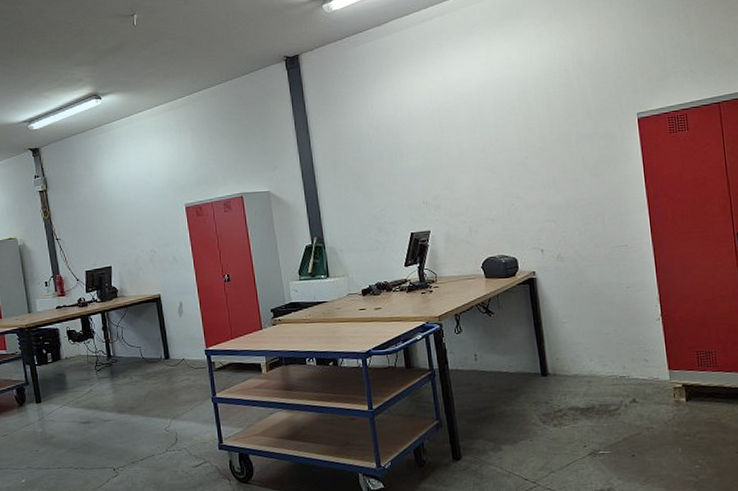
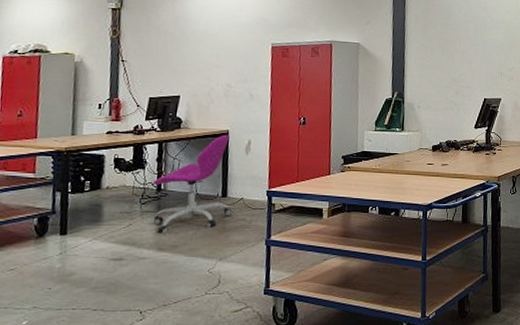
office chair: none [102,299,177,397] -> present [152,134,233,234]

